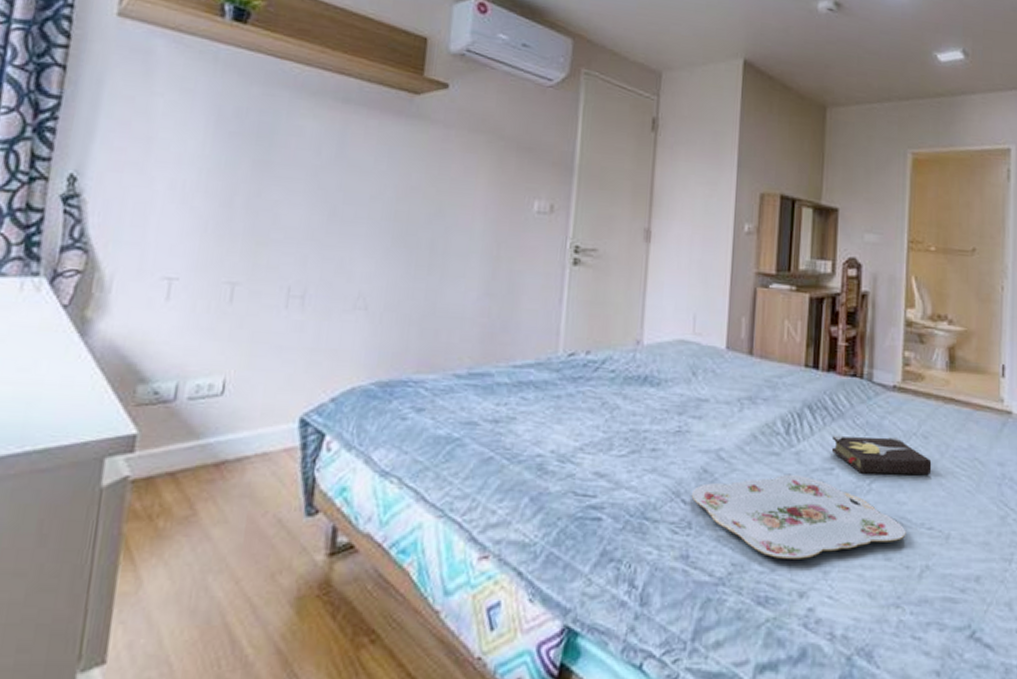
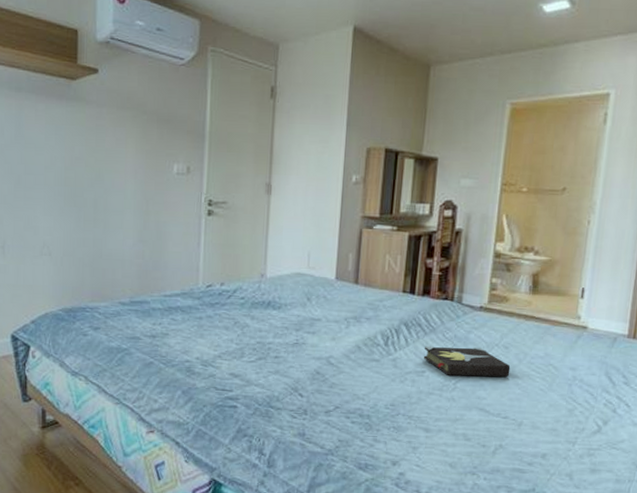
serving tray: present [691,474,906,559] -> none [306,375,485,438]

